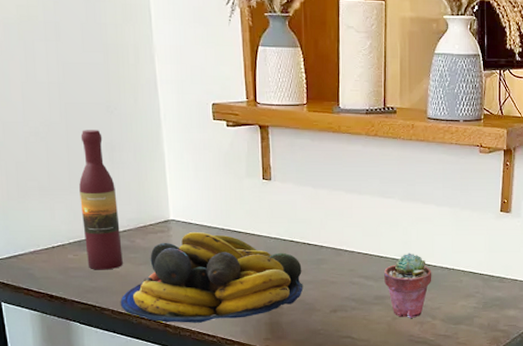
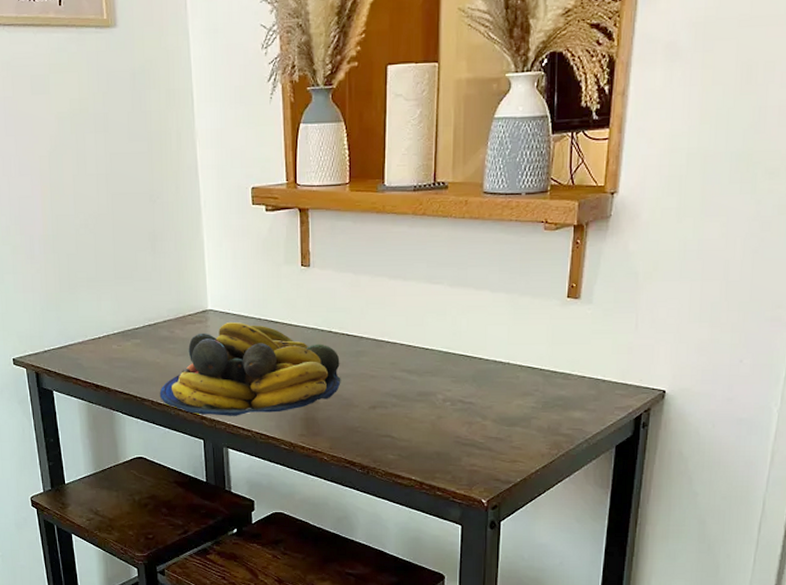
wine bottle: present [79,130,123,270] -> none [123,220,163,361]
potted succulent: present [383,253,432,318] -> none [428,345,484,417]

